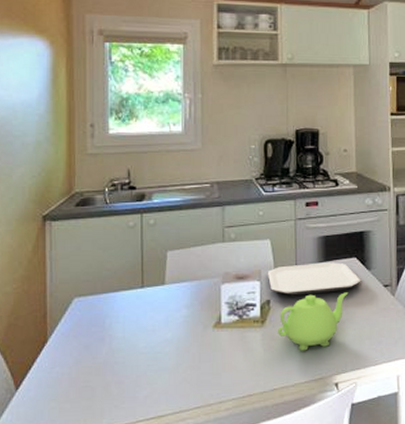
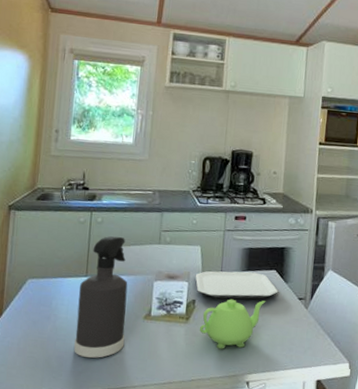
spray bottle: none [136,238,194,379] -> present [74,235,128,358]

